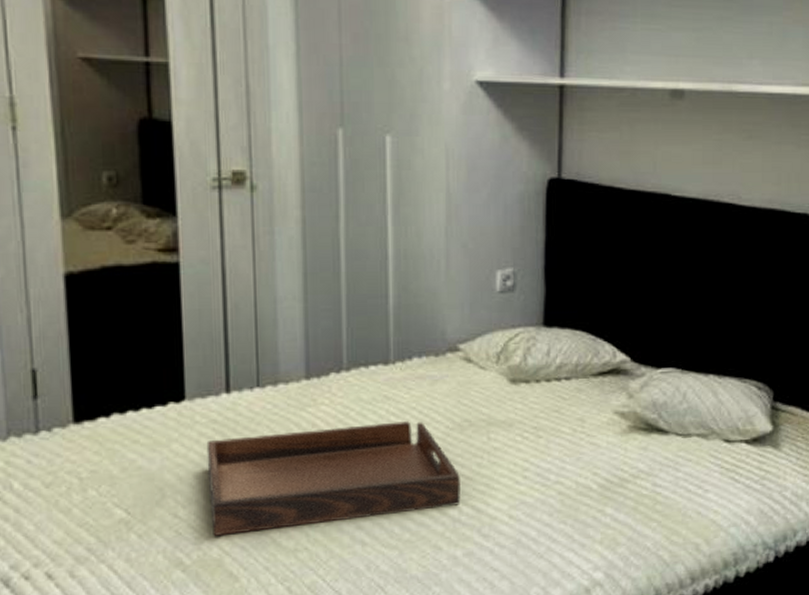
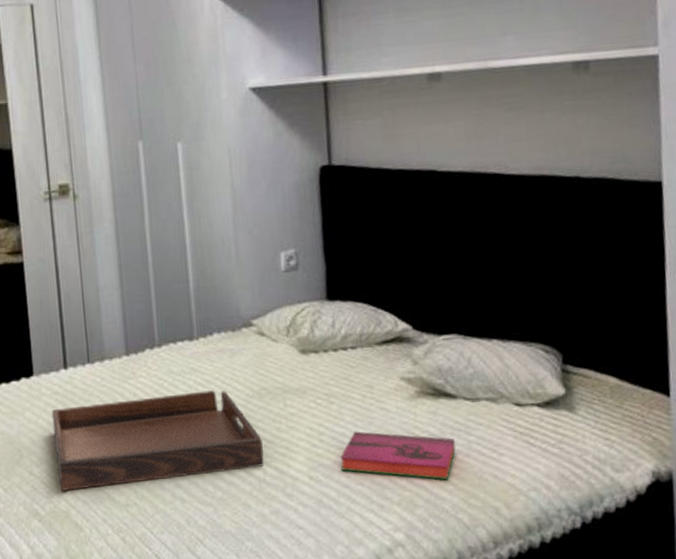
hardback book: none [544,467,663,517] -> present [340,431,456,480]

